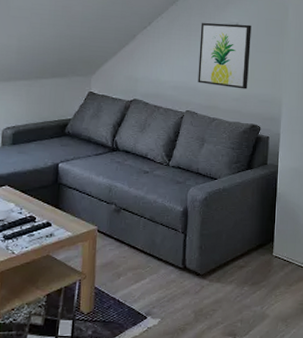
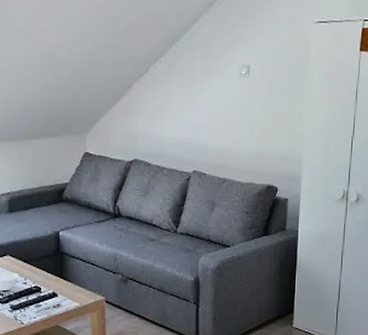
wall art: present [197,22,252,89] -> none [205,65,266,145]

